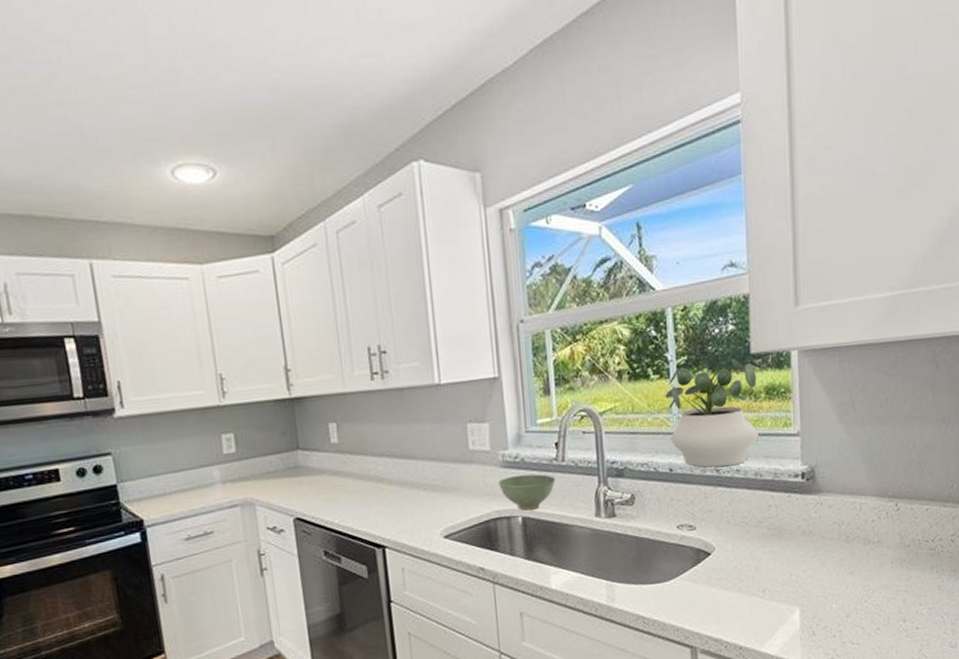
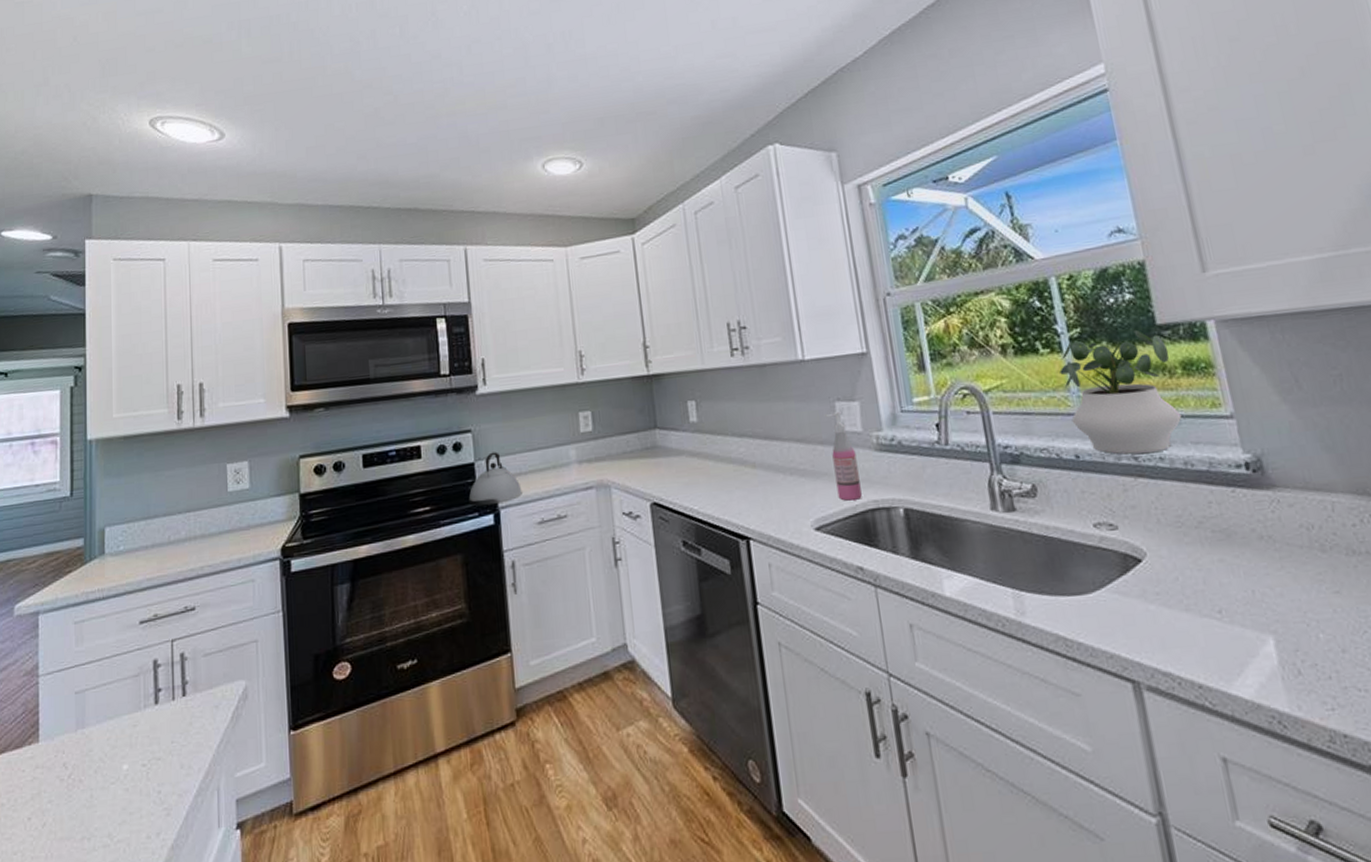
kettle: none [113,473,168,526] -> present [468,452,522,507]
soap dispenser: none [458,431,487,512] -> present [825,410,862,501]
bowl: present [497,474,555,511] -> none [873,459,939,501]

